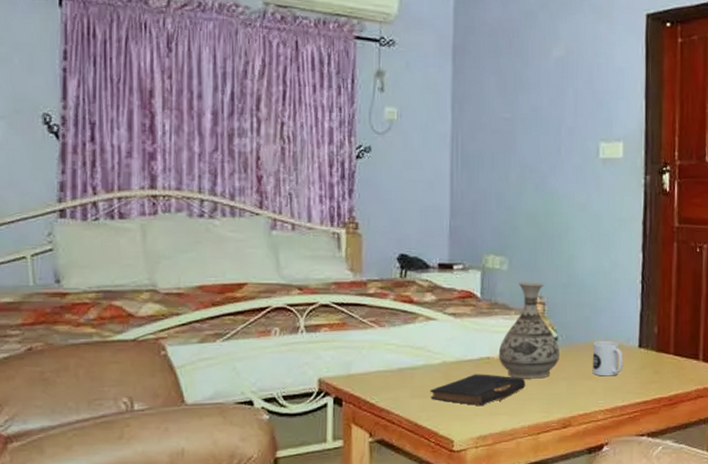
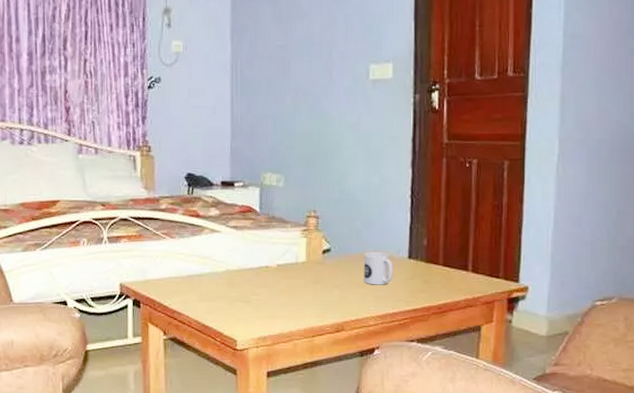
book: present [430,374,526,406] -> none [216,281,301,310]
vase: present [498,282,559,379] -> none [276,197,332,286]

